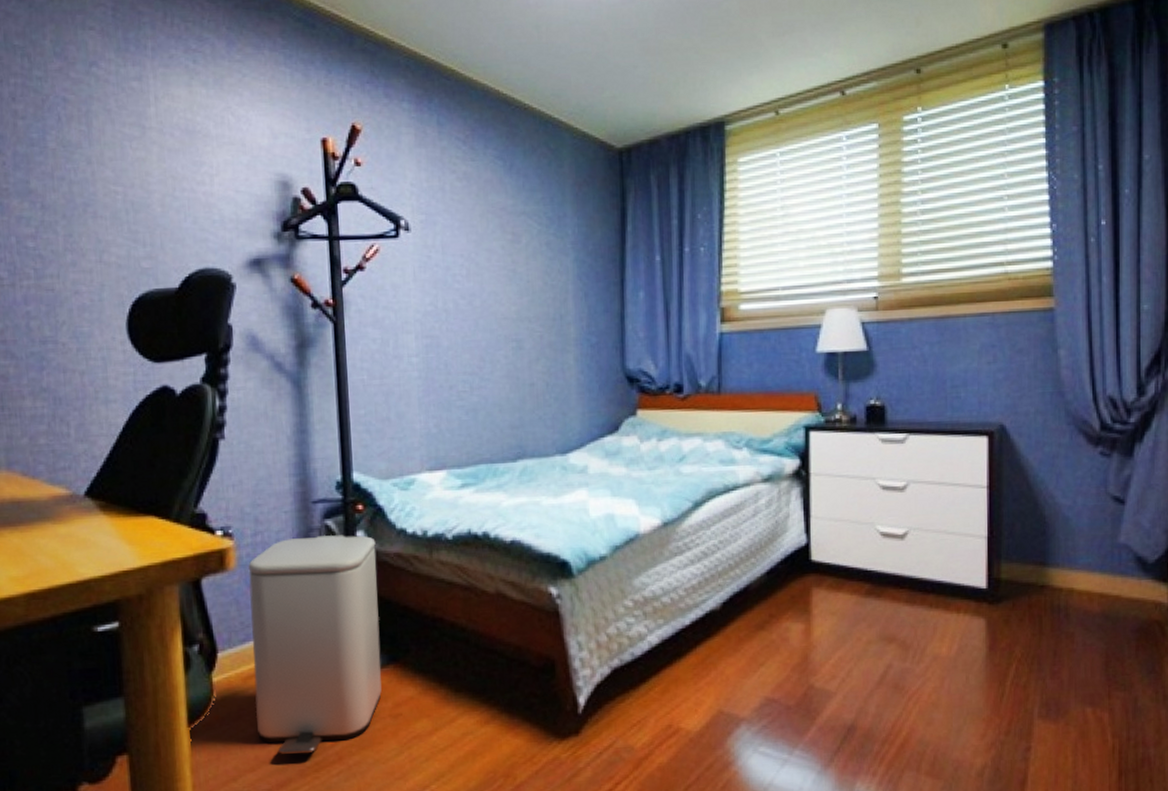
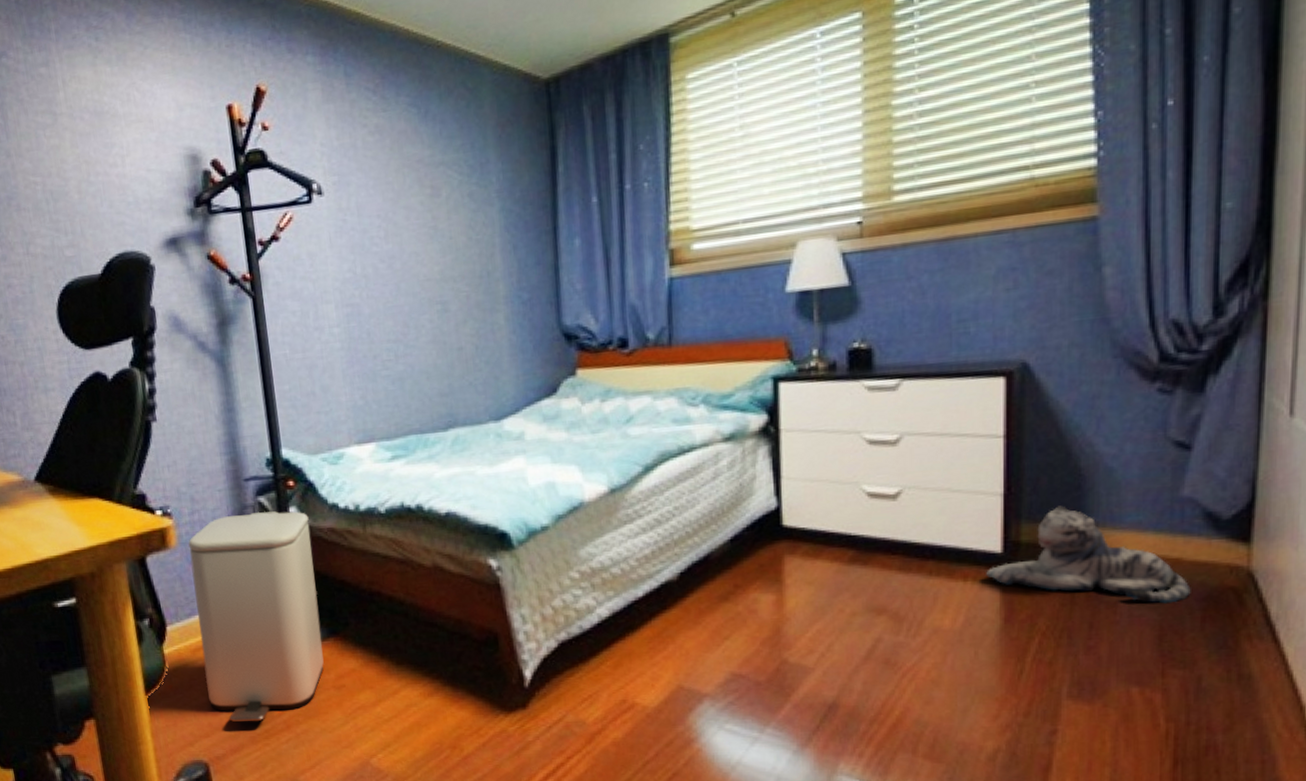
plush toy: none [975,548,1128,634] -> present [986,506,1191,604]

